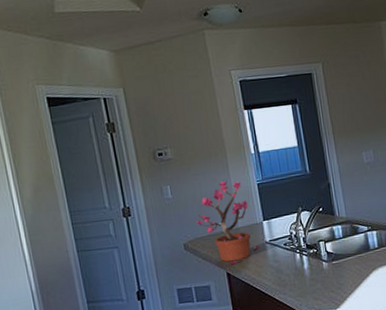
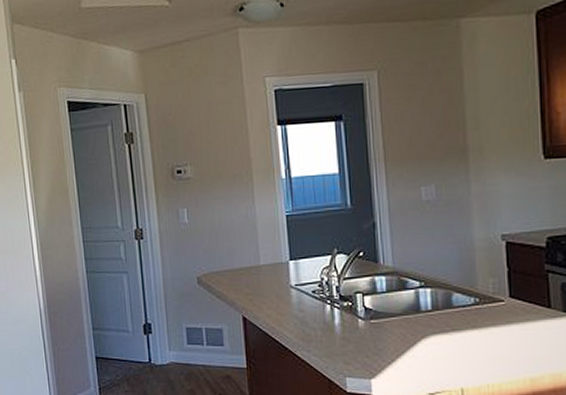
potted plant: present [196,181,260,265] -> none [212,209,283,309]

